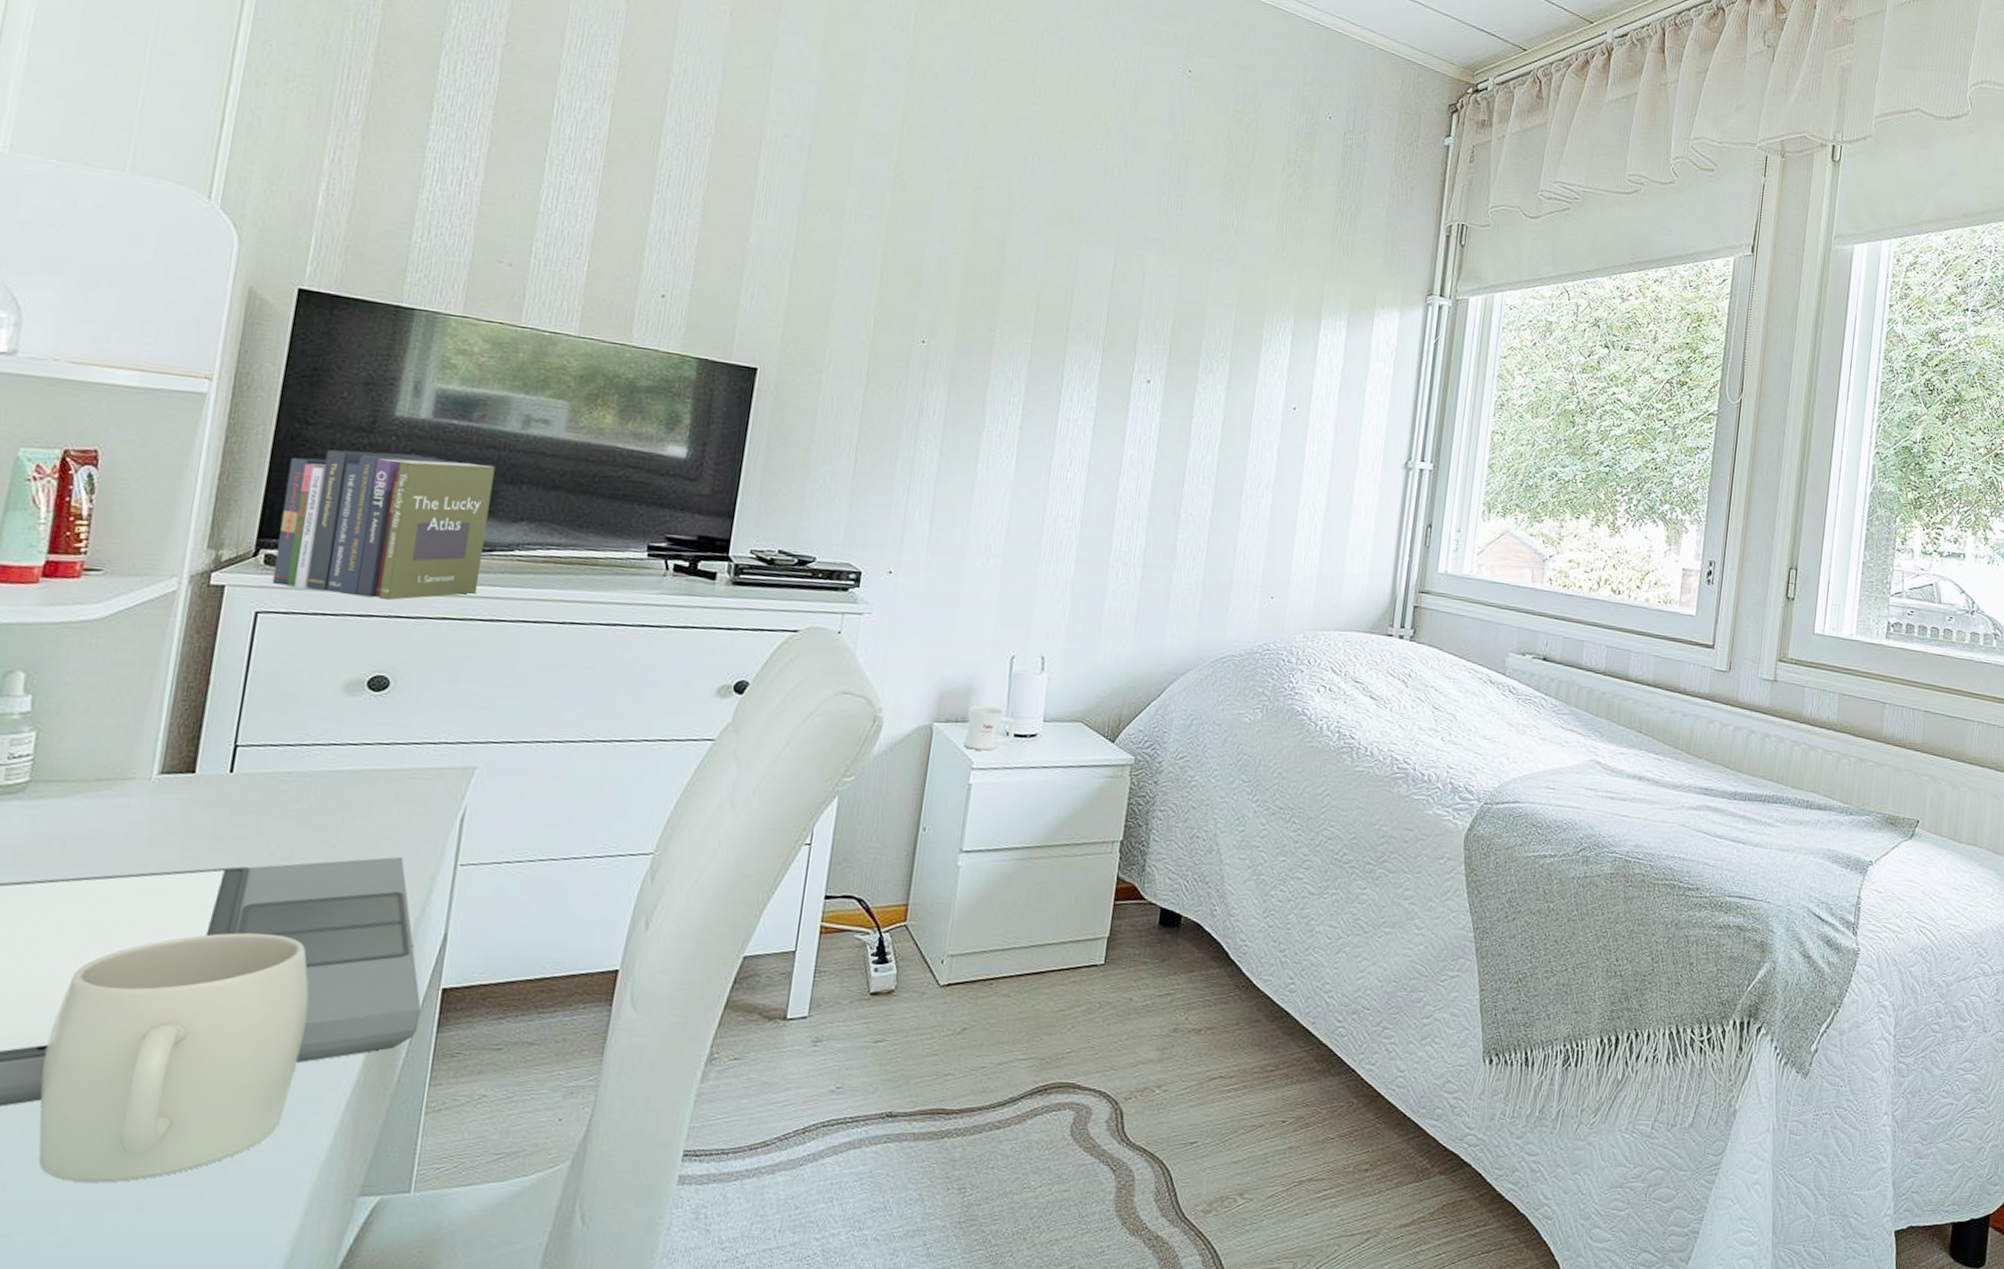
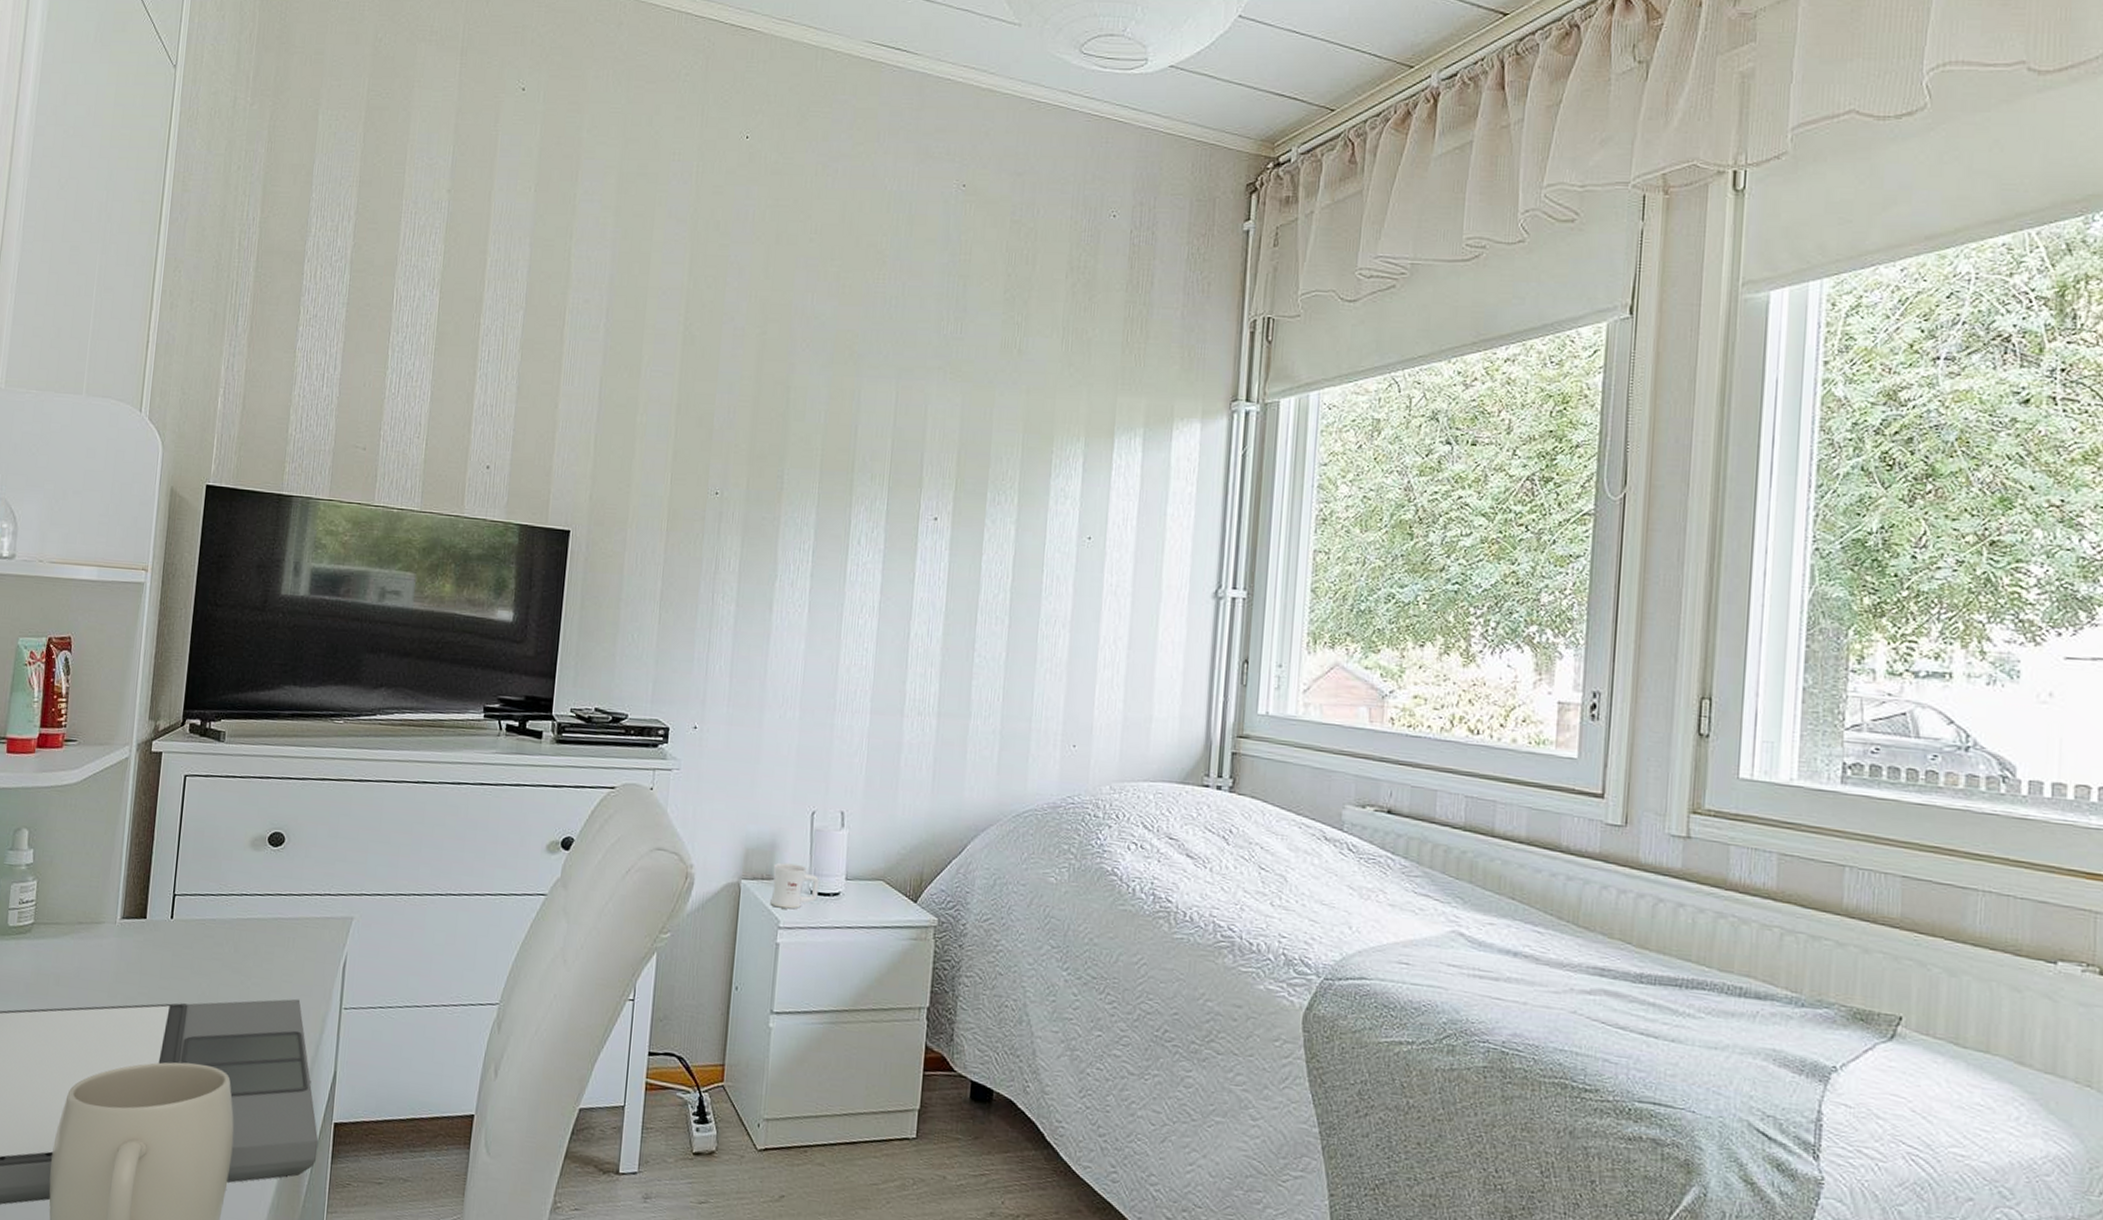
books: present [272,449,495,601] -> none [195,628,359,764]

